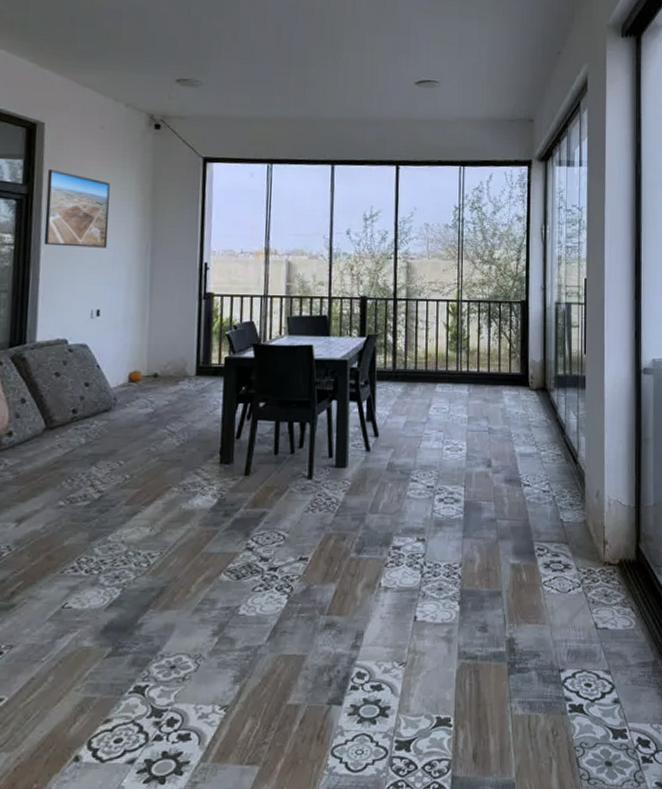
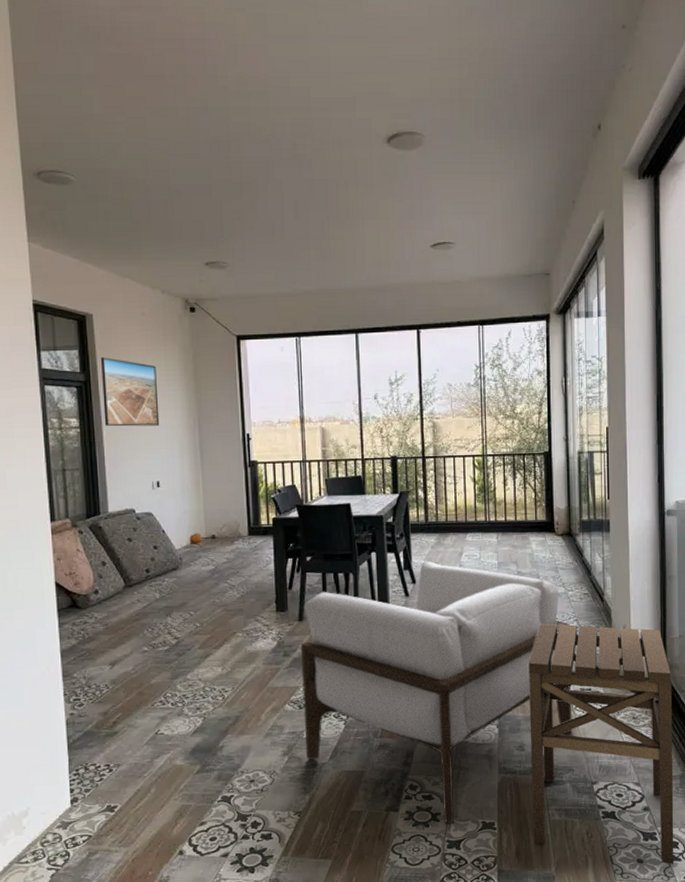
armchair: none [240,413,541,721] -> present [300,561,572,824]
side table: none [492,486,646,767] -> present [528,623,674,864]

